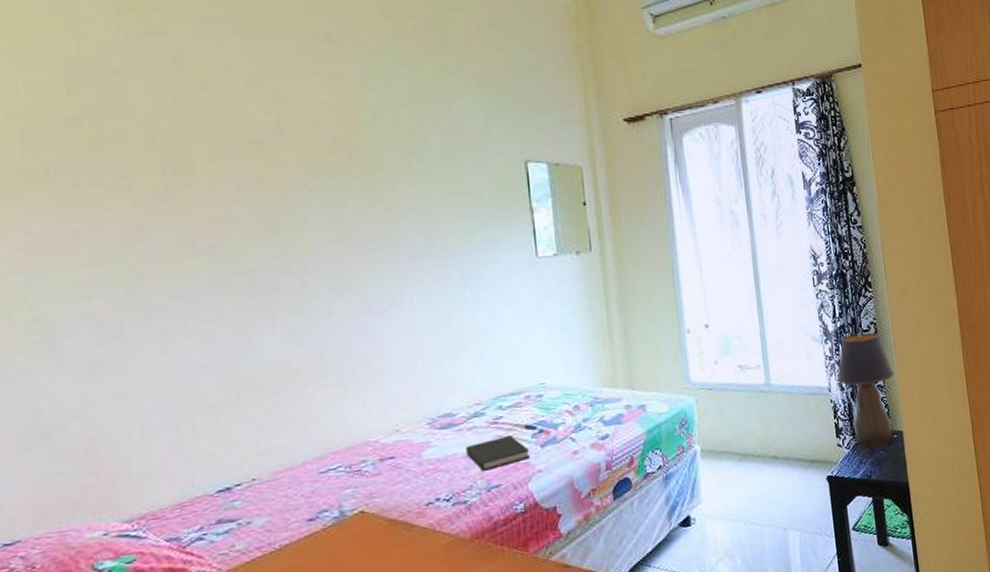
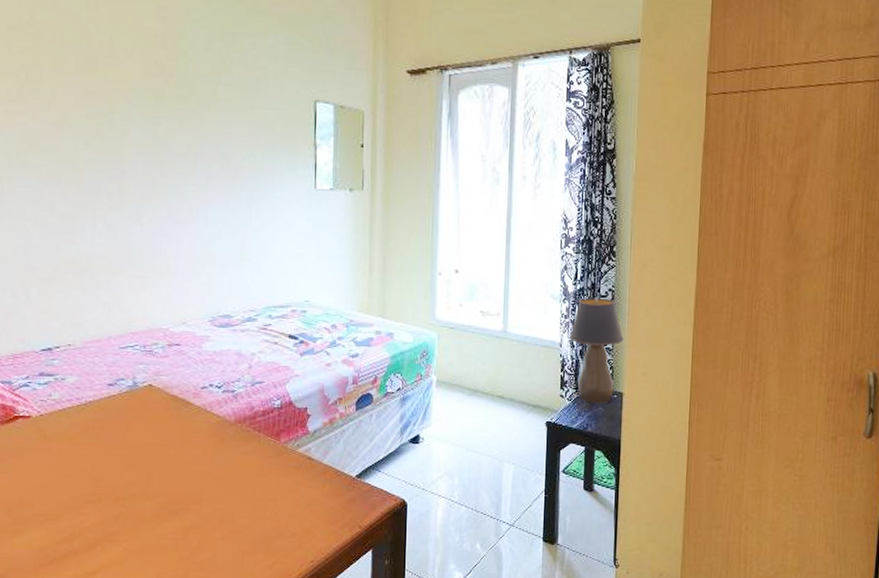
book: present [465,435,529,471] -> none [238,341,290,368]

